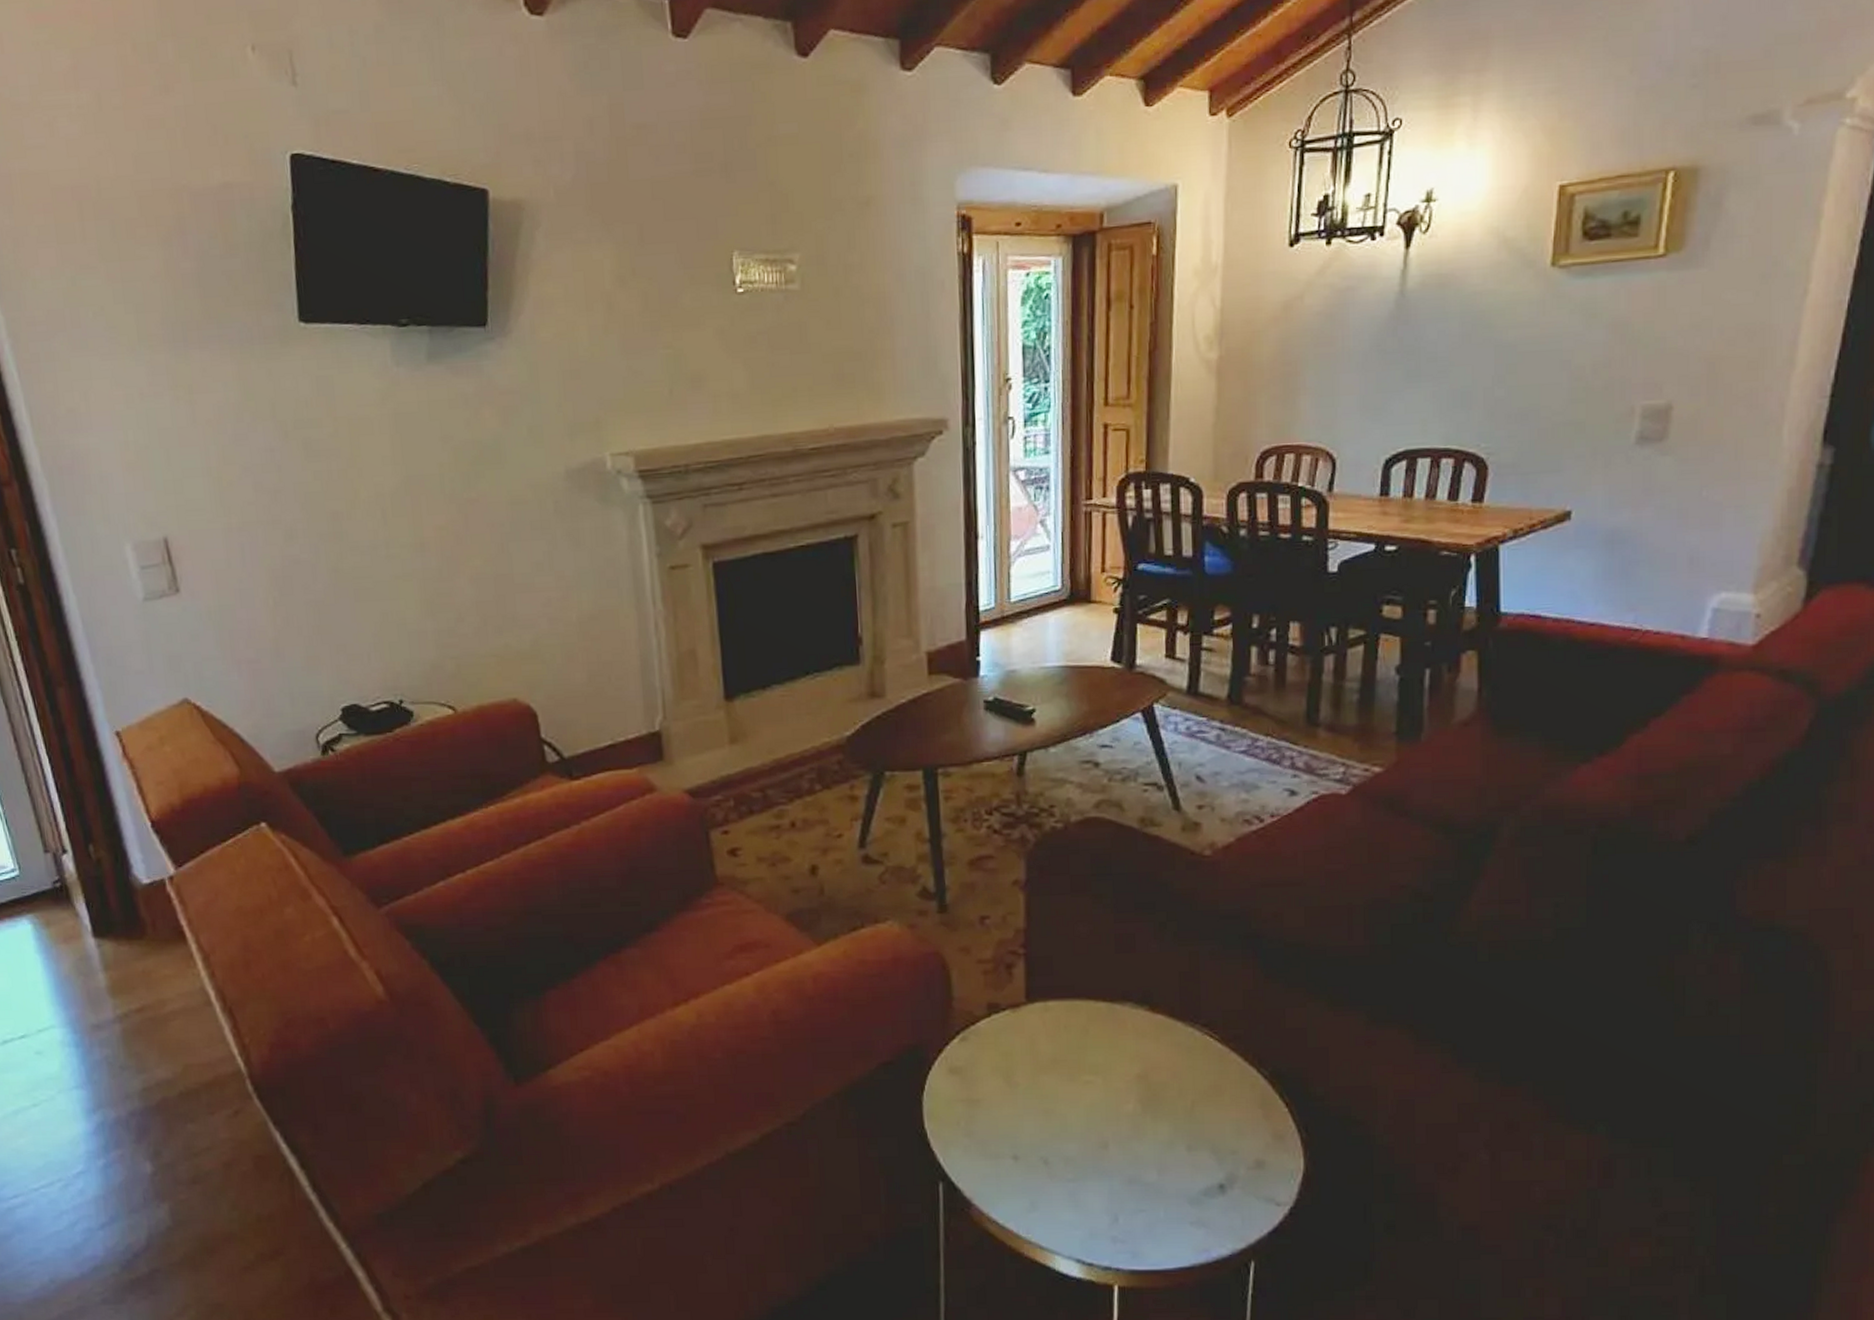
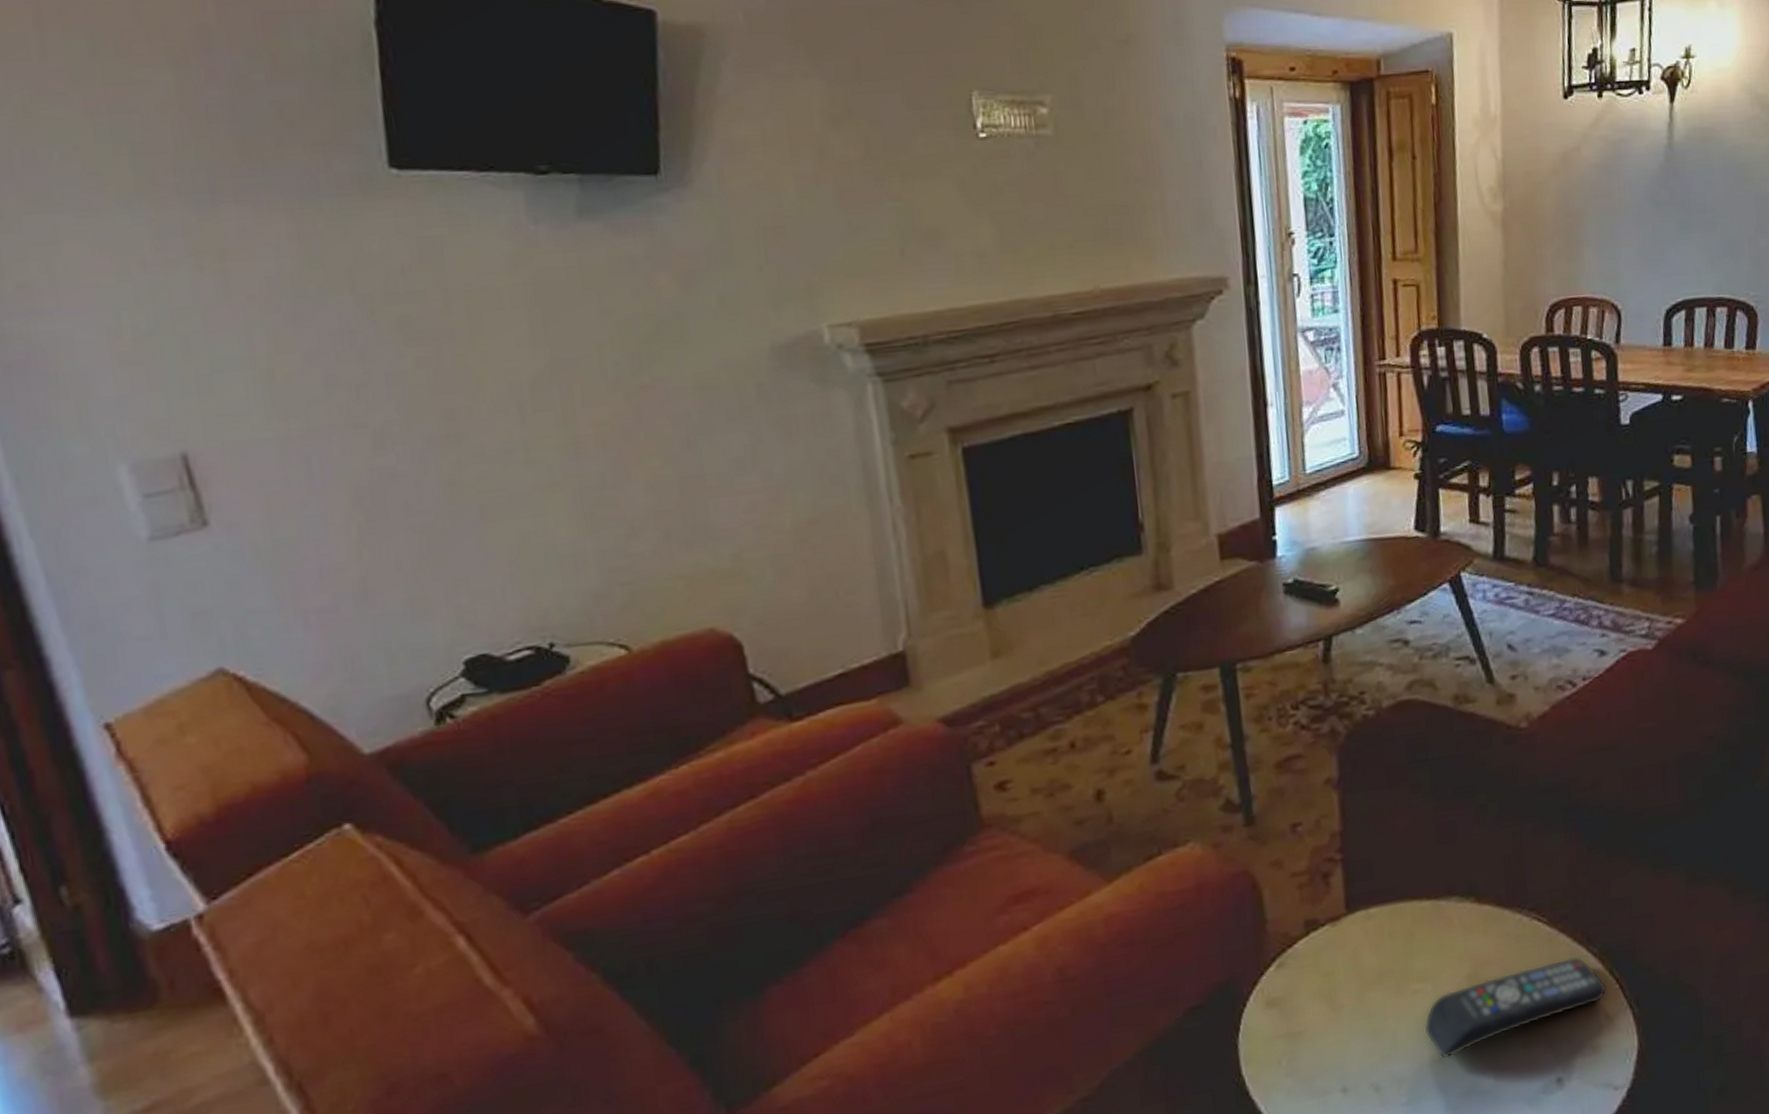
remote control: none [1093,1075,1276,1147] -> present [1424,956,1607,1058]

